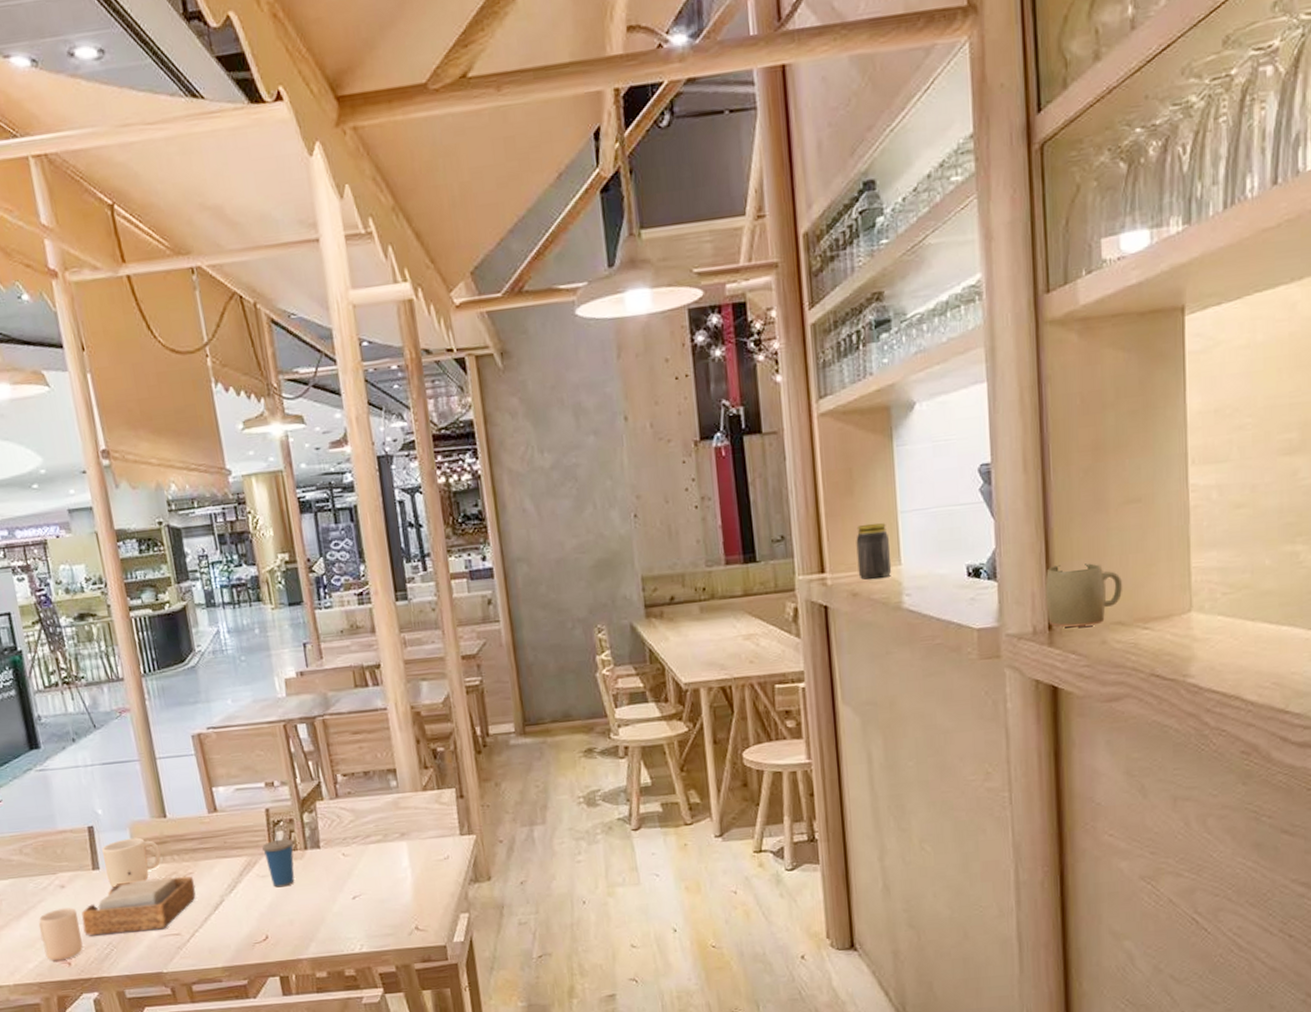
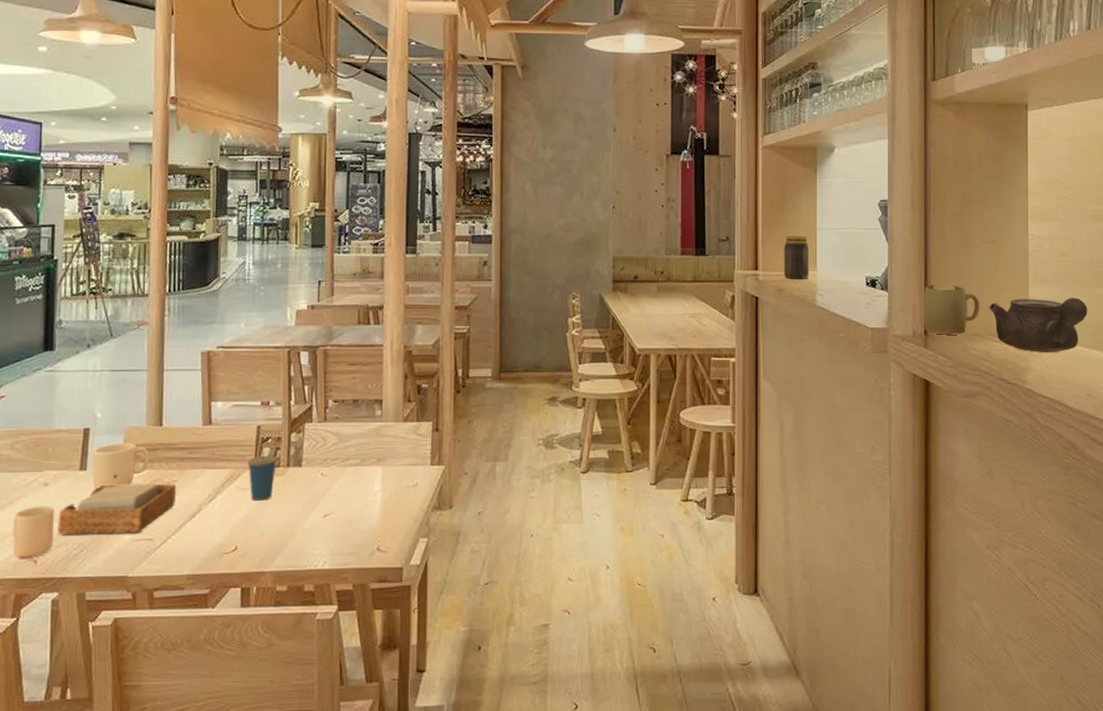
teapot: none [1135,561,1275,637] -> present [989,298,1088,353]

